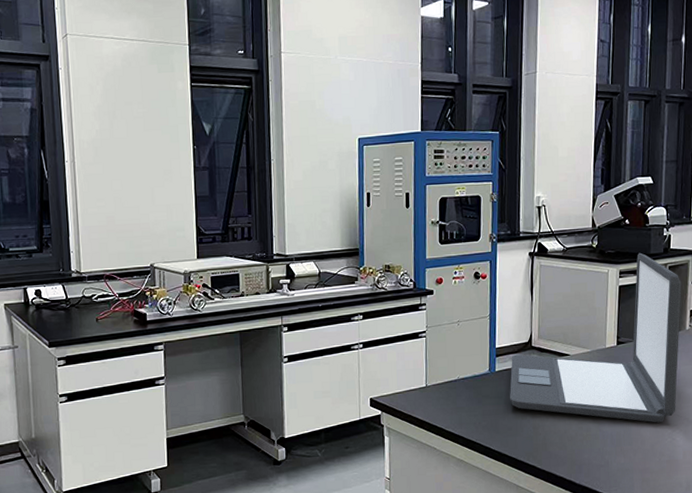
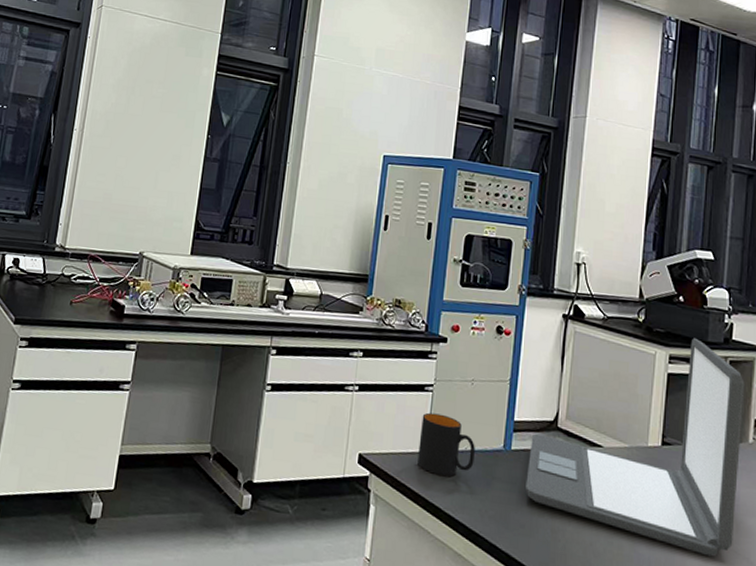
mug: none [419,354,466,403] -> present [417,412,475,477]

